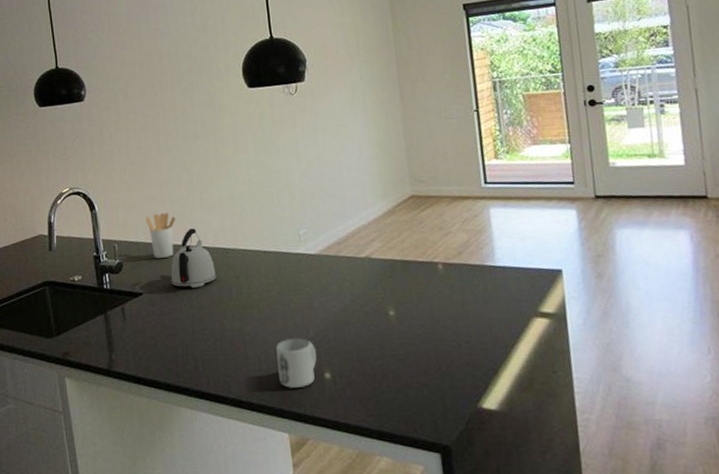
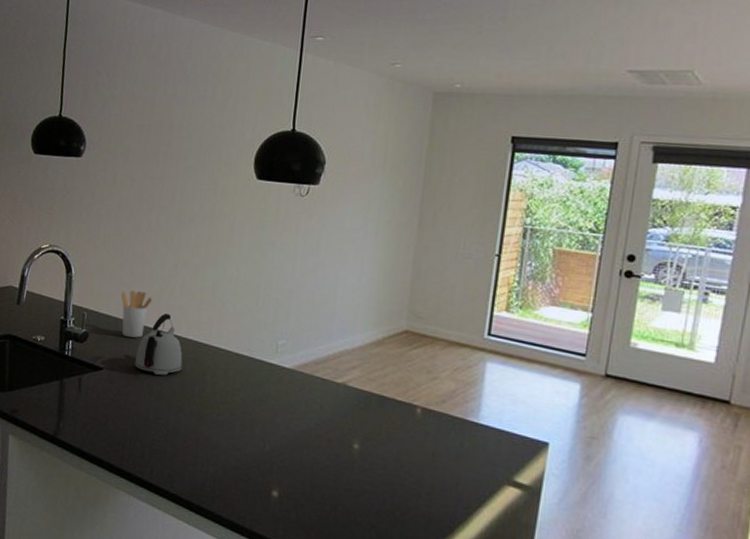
mug: present [276,338,317,388] -> none [224,447,269,500]

